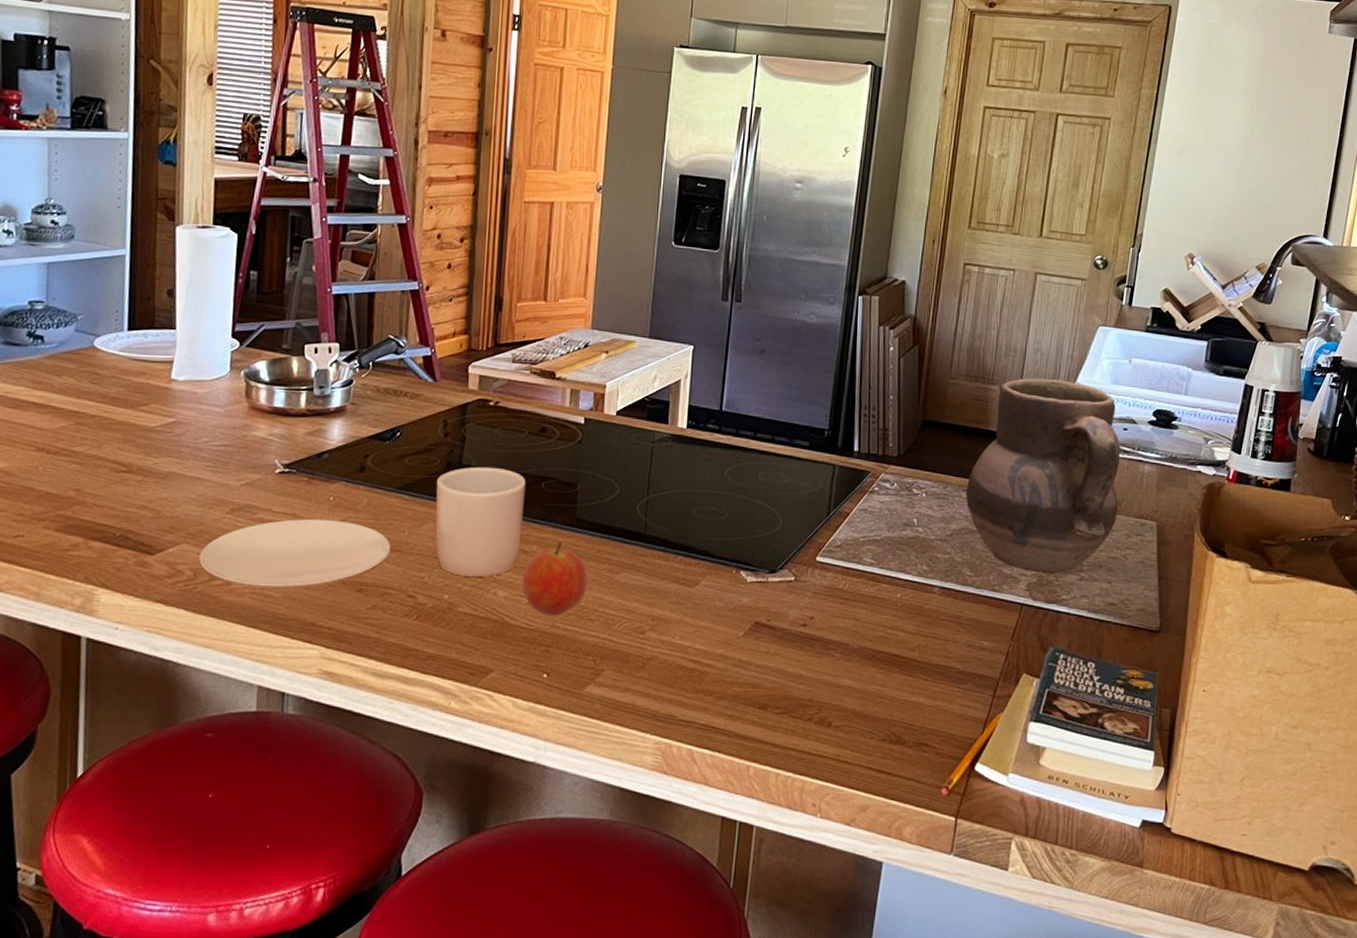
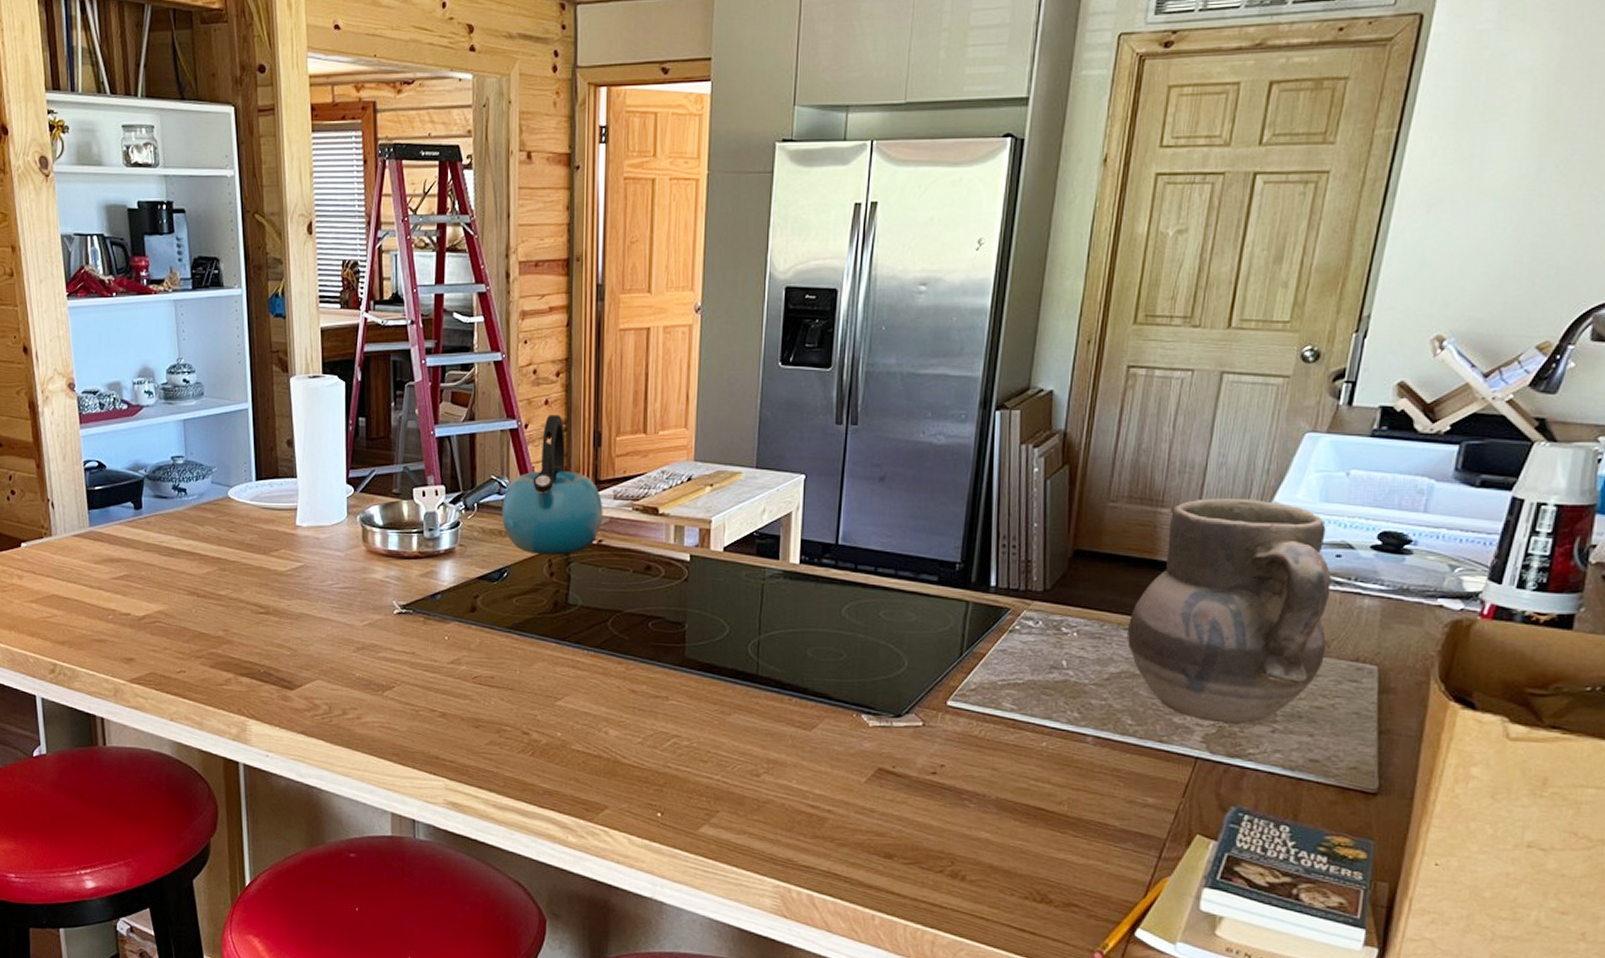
plate: present [199,519,391,589] -> none [332,658,505,724]
kettle: none [397,278,502,416] -> present [502,415,603,555]
mug: present [435,466,526,578] -> none [544,606,633,717]
fruit: present [521,541,589,616] -> none [632,681,700,757]

